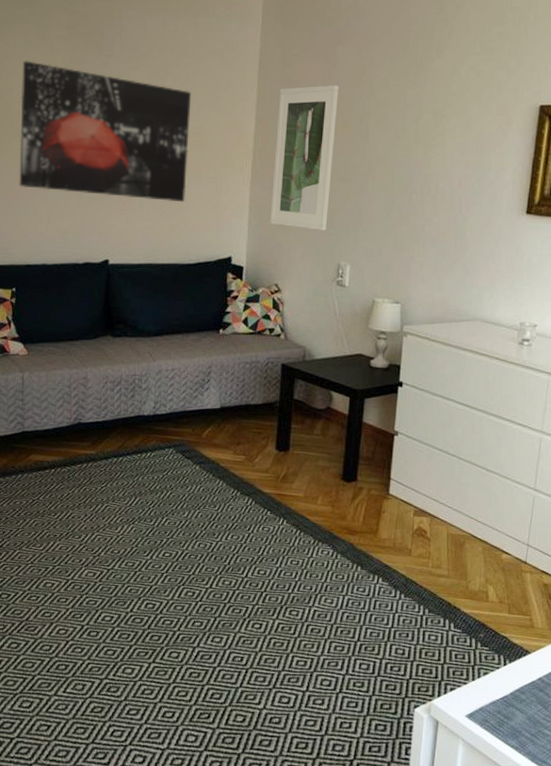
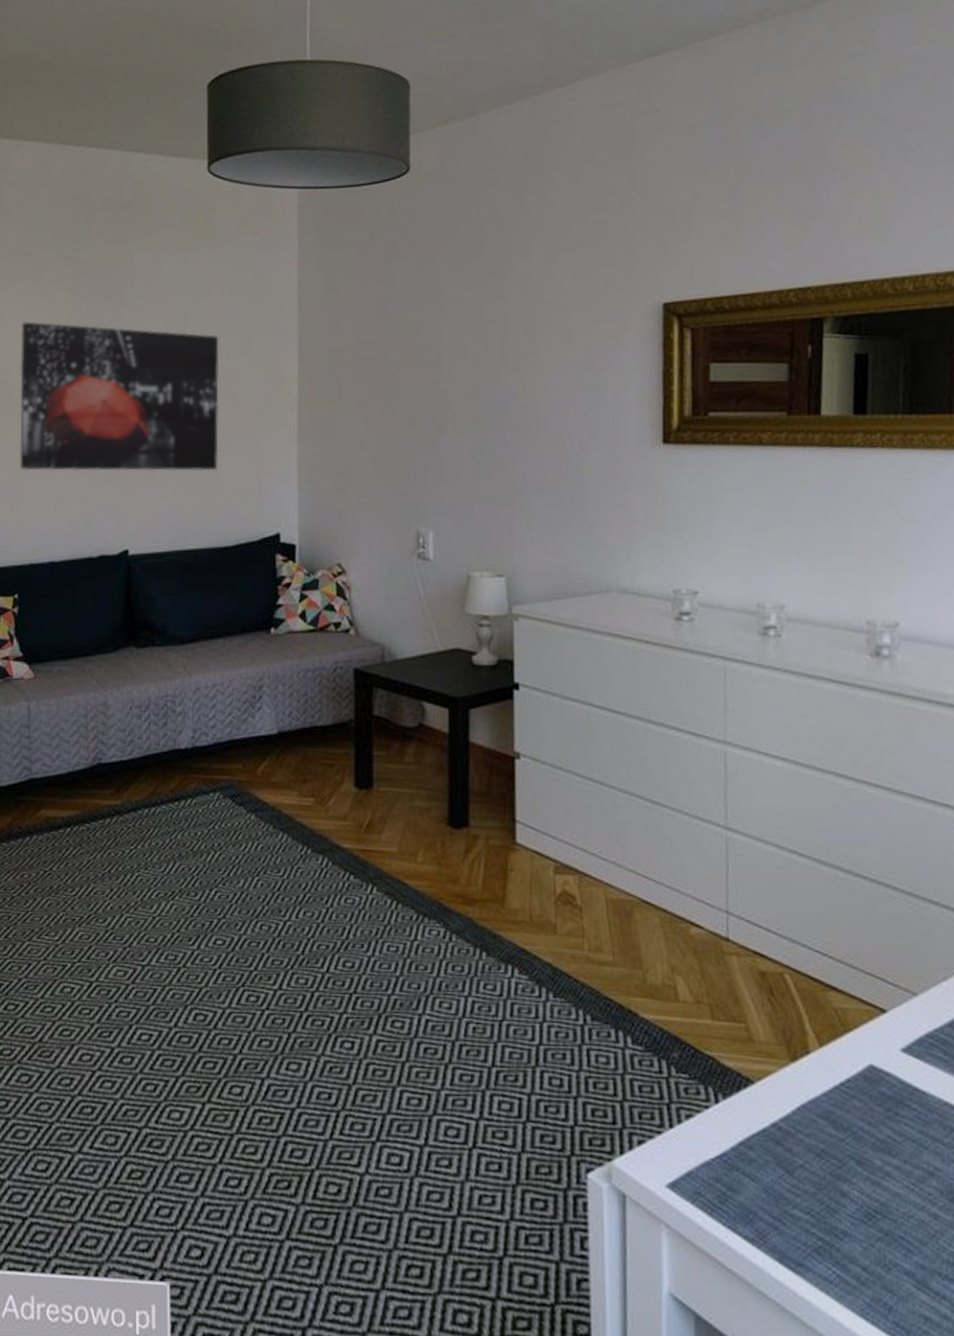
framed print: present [270,84,339,231] -> none [325,307,400,490]

